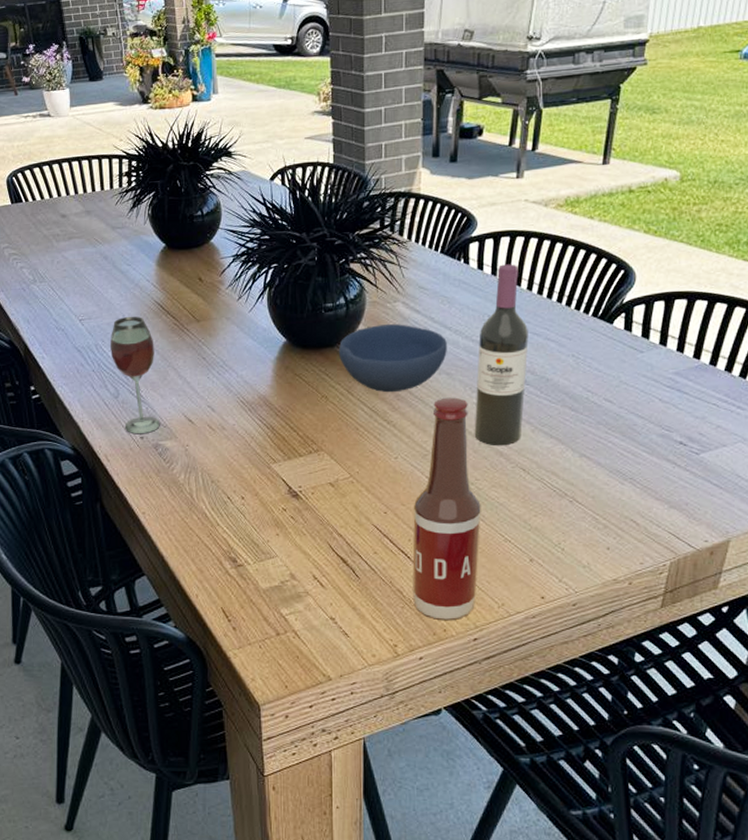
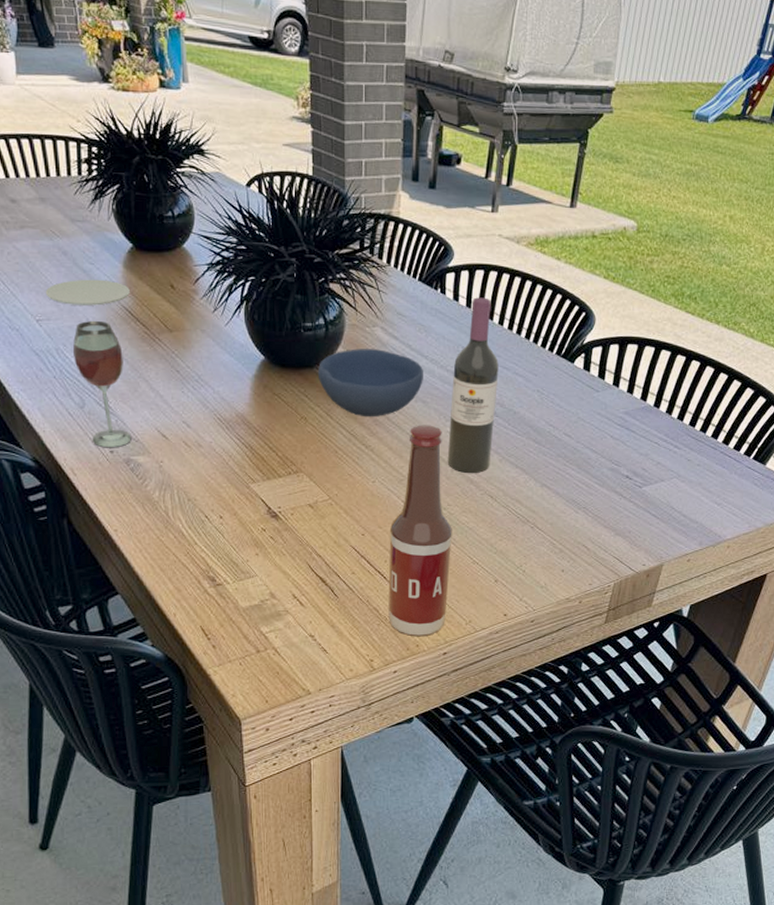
plate: none [88,278,163,304] -> present [45,279,131,306]

